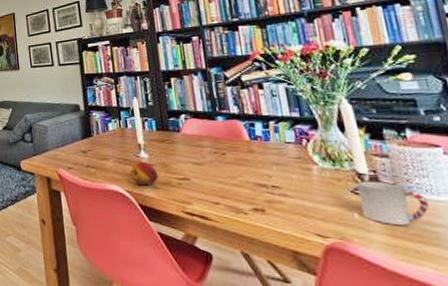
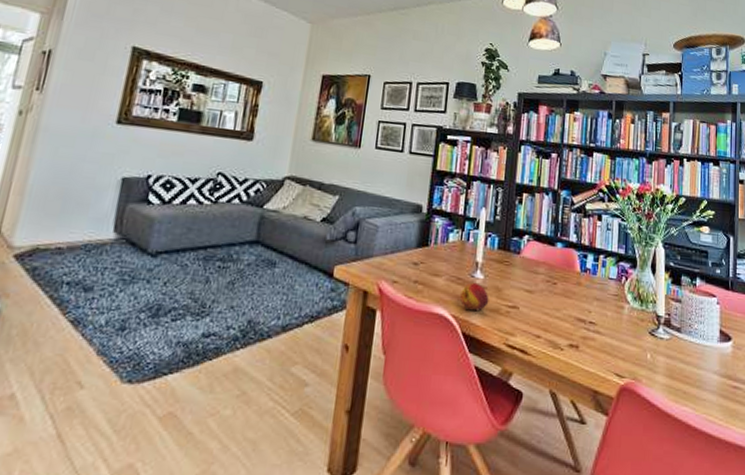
cup: present [357,181,430,225] -> none [654,323,700,367]

